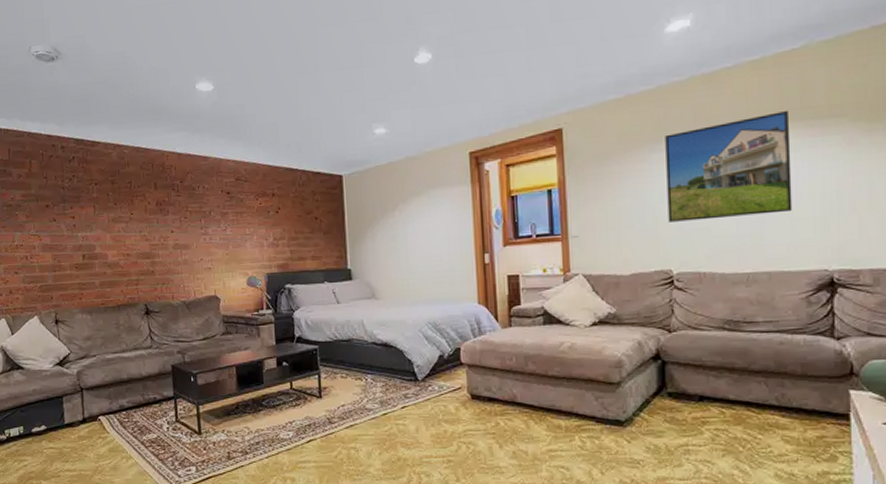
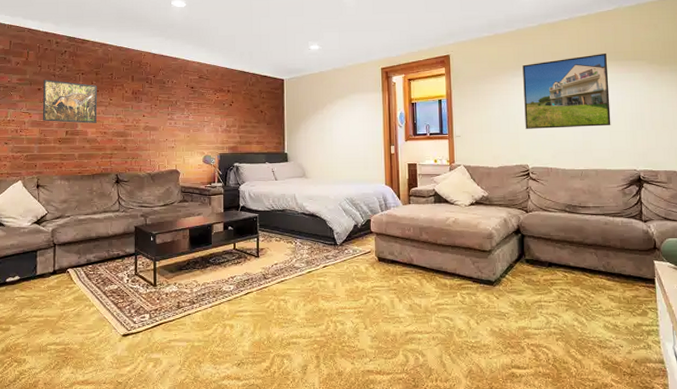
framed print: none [51,193,117,245] -> present [42,80,98,123]

